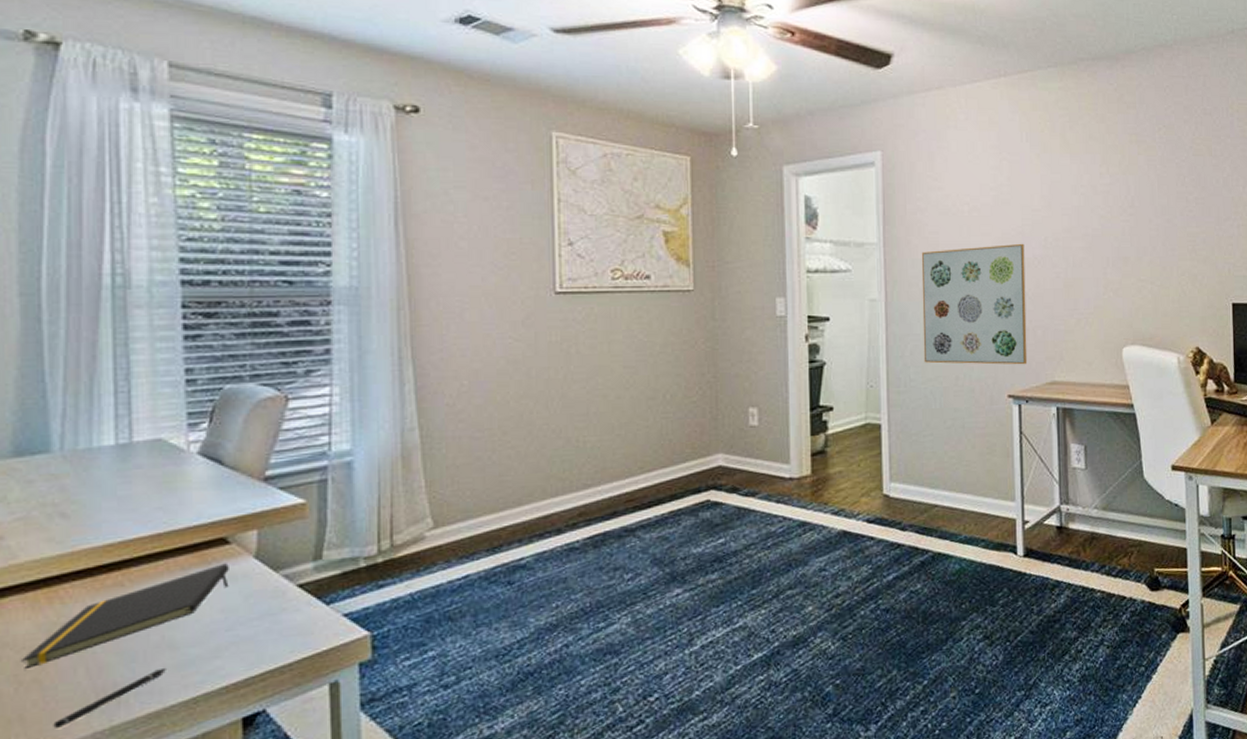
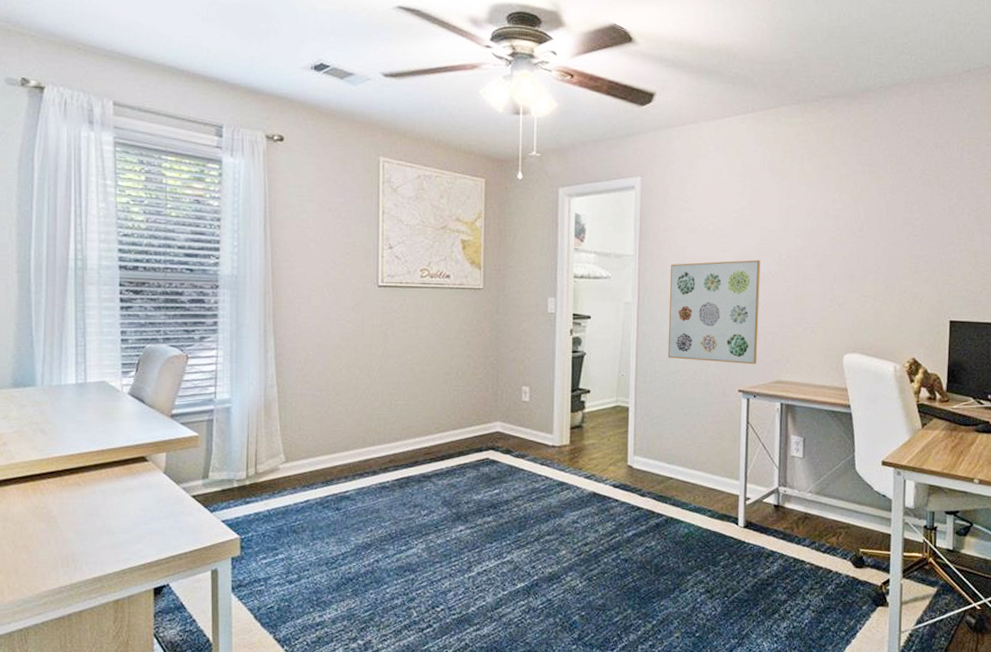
notepad: present [22,563,229,670] -> none [17,475,147,538]
pen: present [53,669,166,728] -> none [35,547,105,580]

